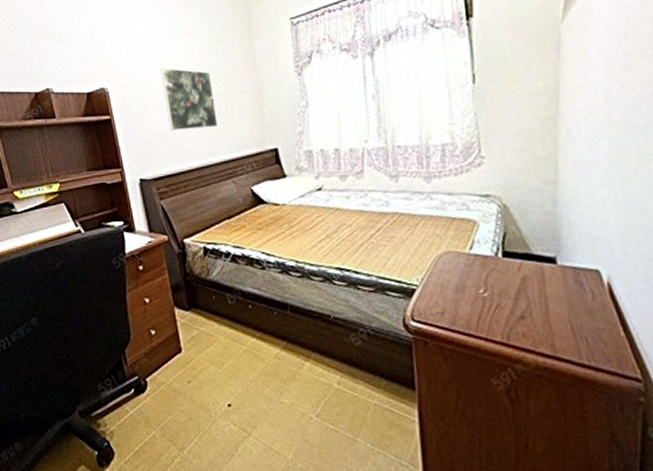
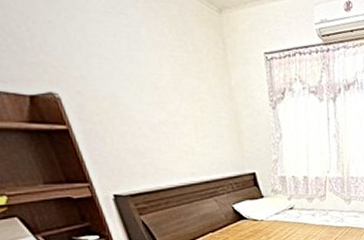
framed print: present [160,67,218,131] -> none [126,80,197,150]

